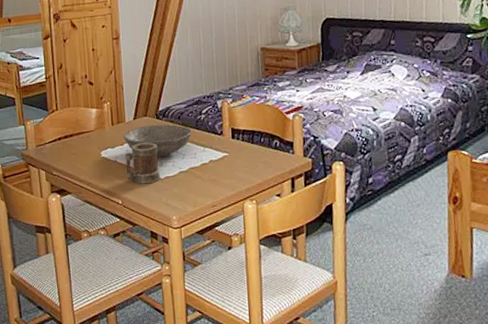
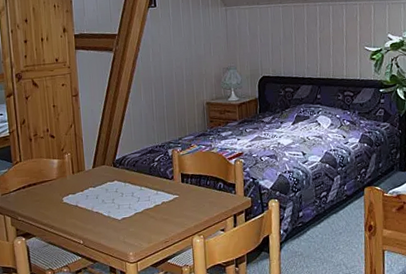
bowl: present [123,124,192,158] -> none [83,171,146,202]
mug: present [125,142,161,184] -> none [85,188,118,226]

